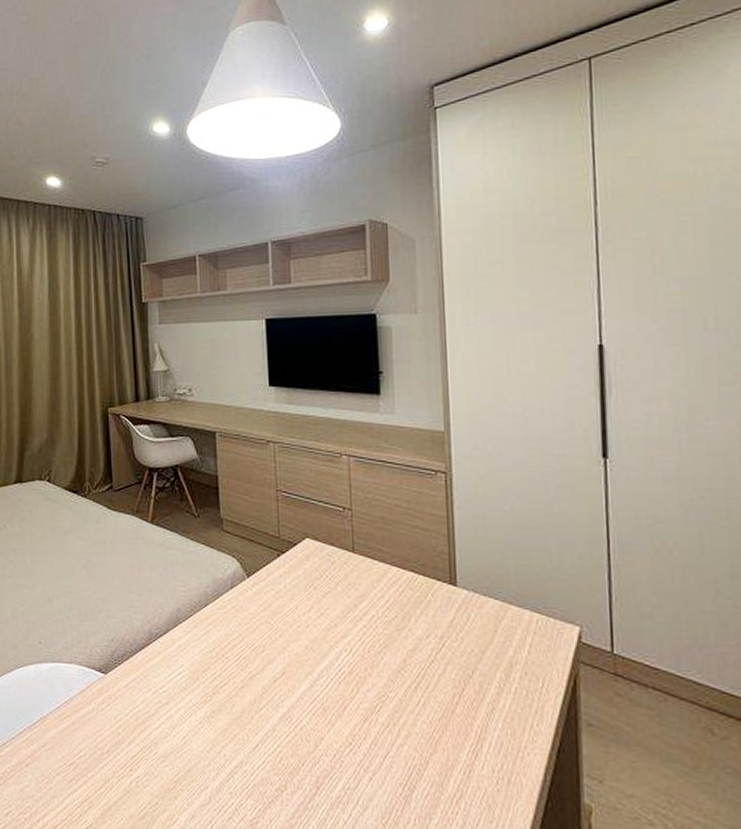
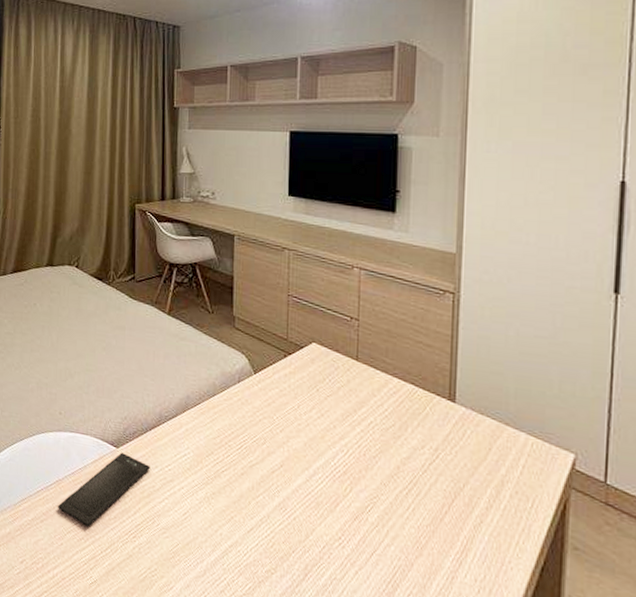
smartphone: none [44,678,143,765] -> present [58,452,150,527]

